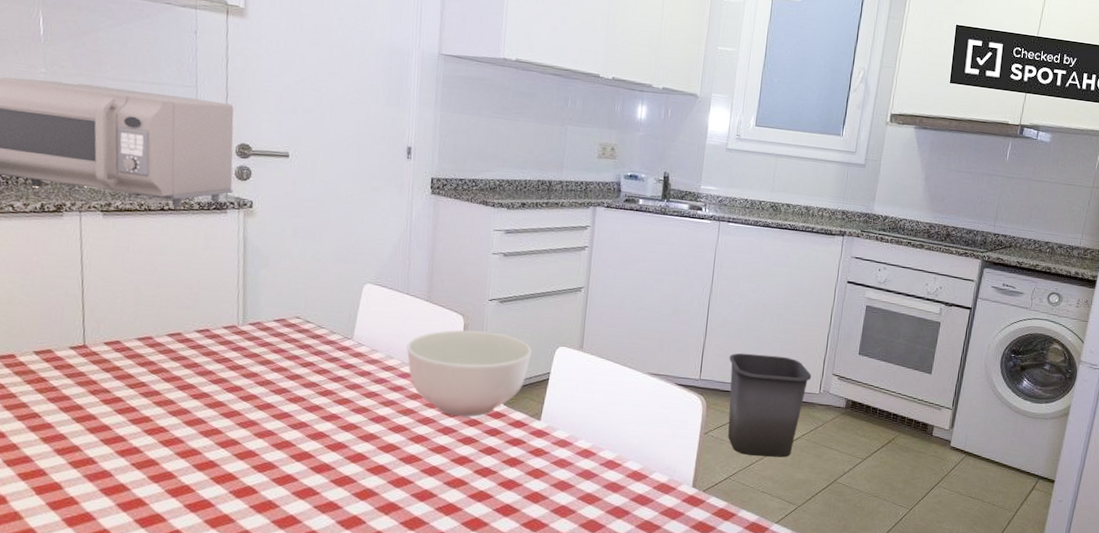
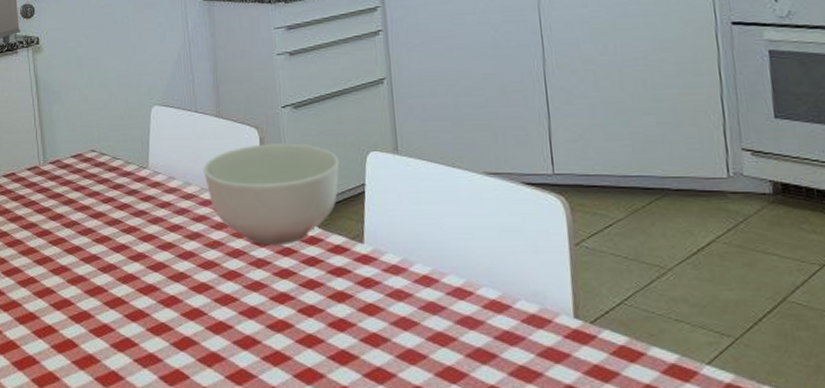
waste bin: present [728,353,812,458] -> none [586,132,712,270]

